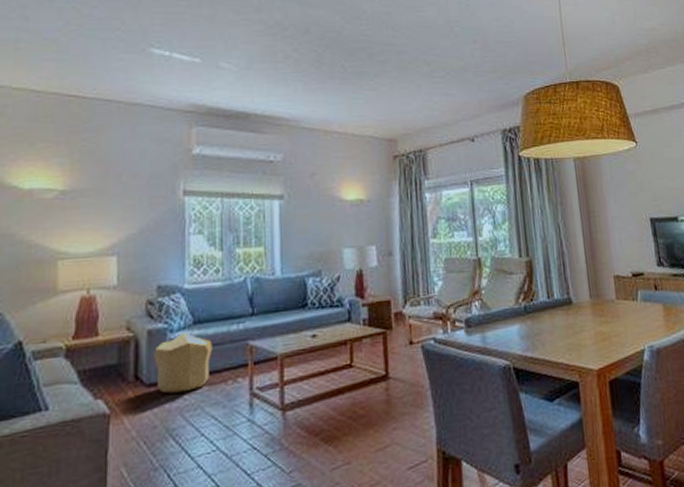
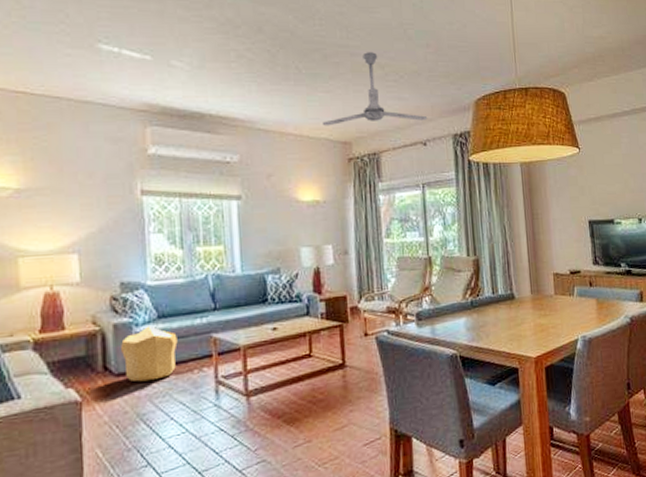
ceiling fan: none [367,50,475,124] -> present [322,52,428,126]

